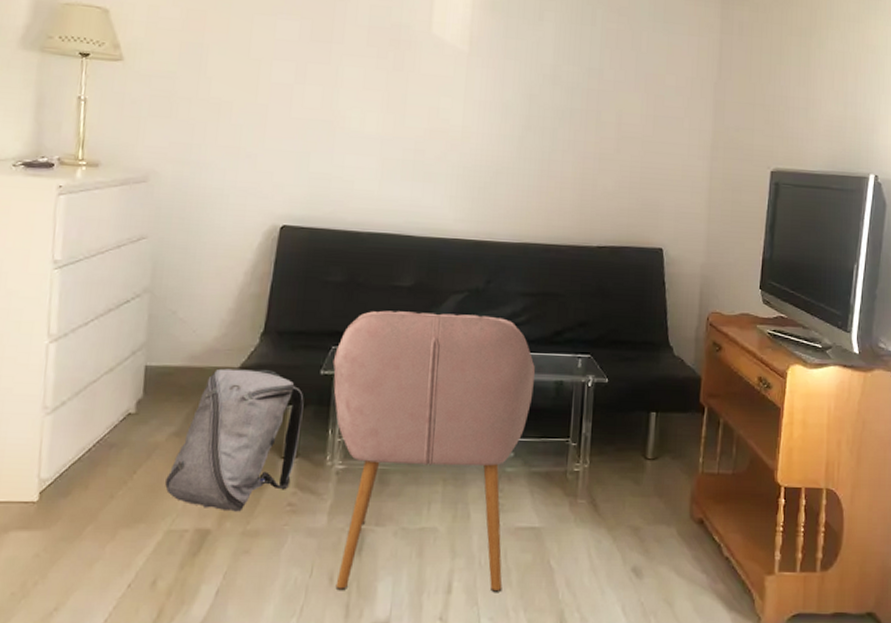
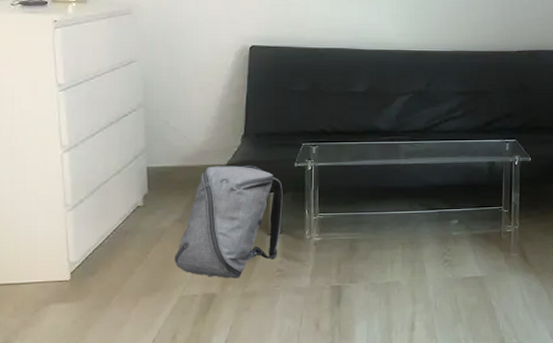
chair: present [332,310,535,592] -> none [304,112,471,333]

